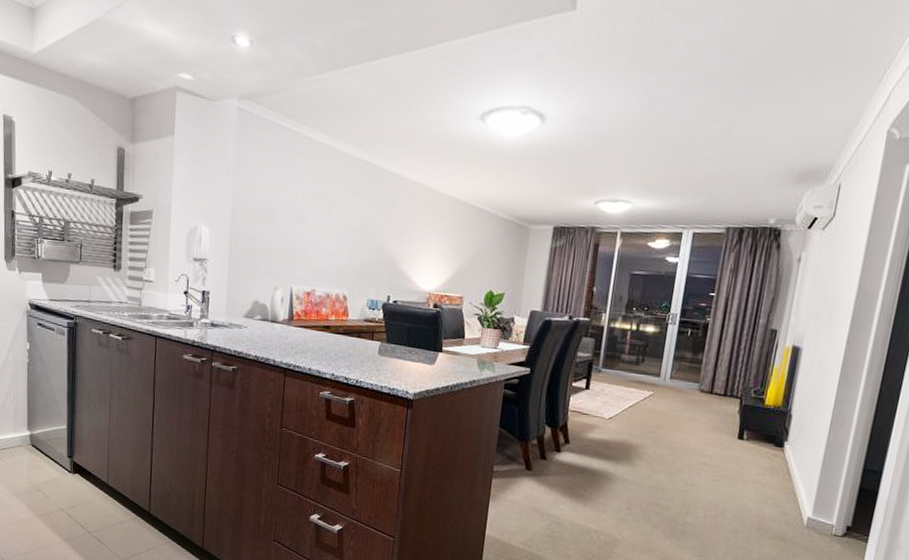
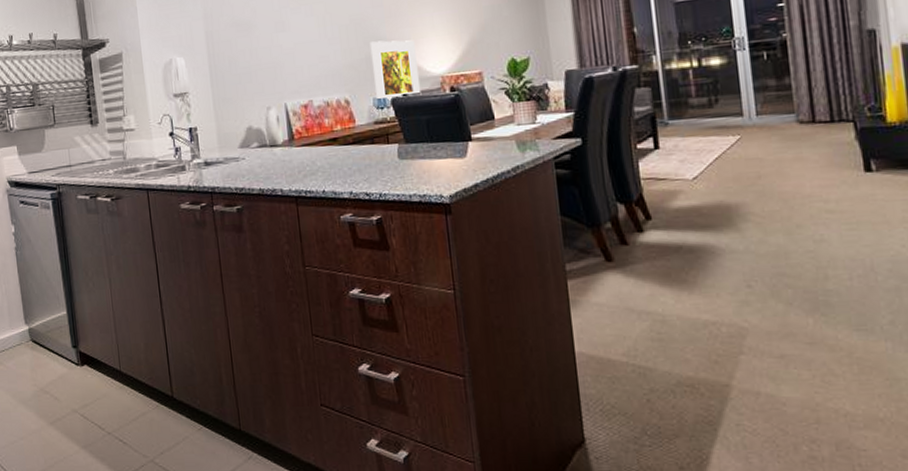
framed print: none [371,250,413,306] -> present [369,40,422,100]

